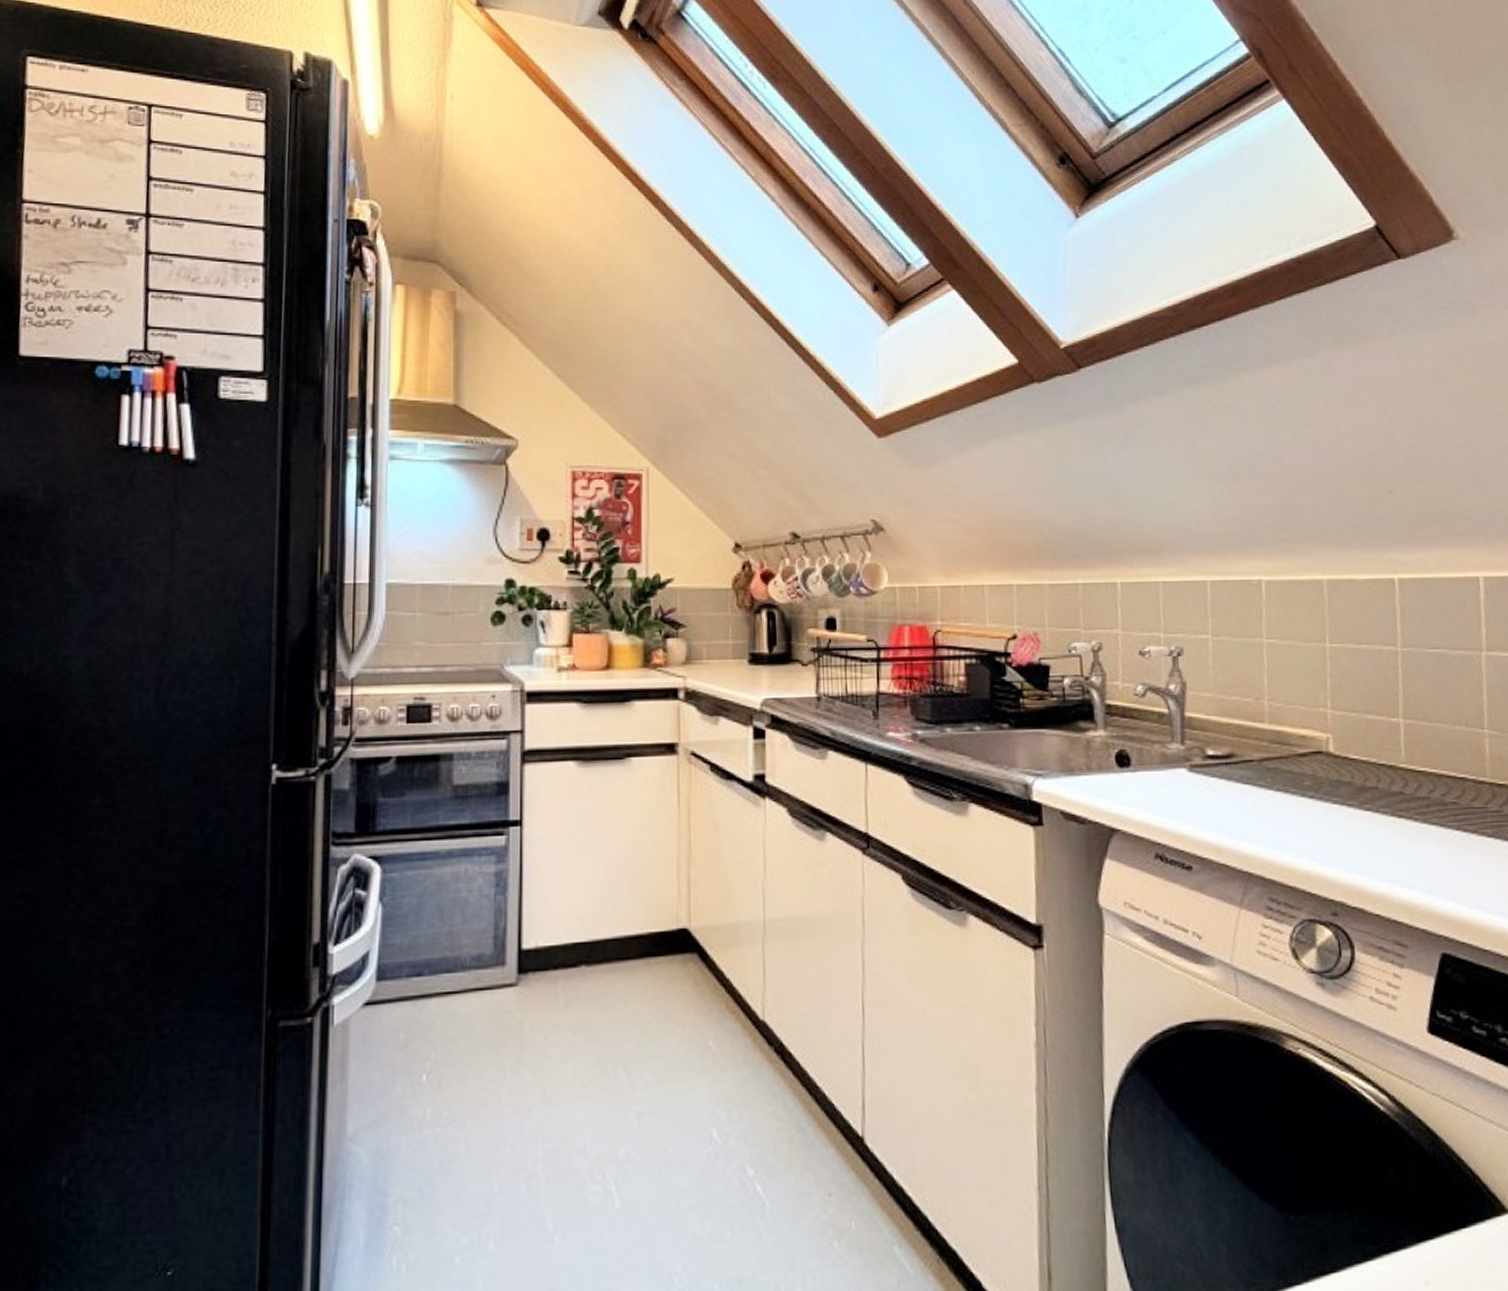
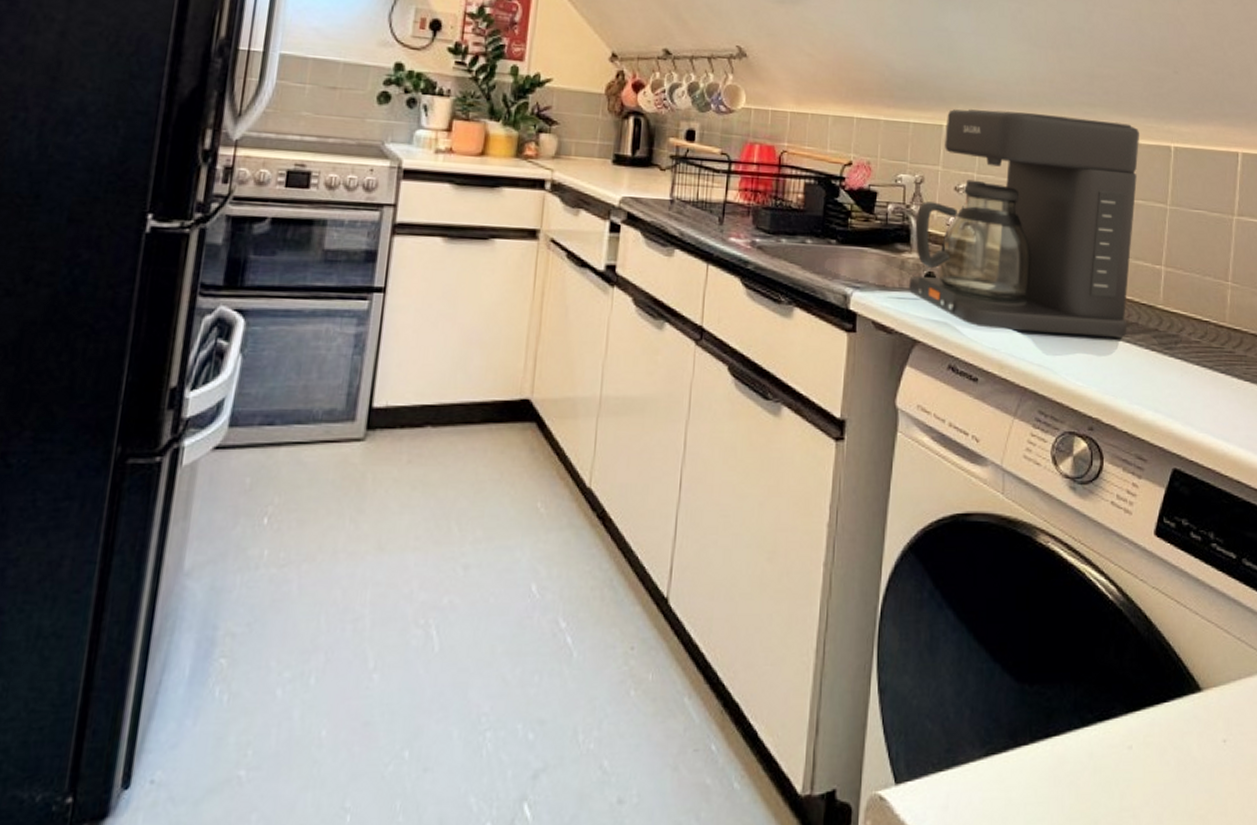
coffee maker: none [1098,557,1366,808] -> present [909,109,1140,337]

